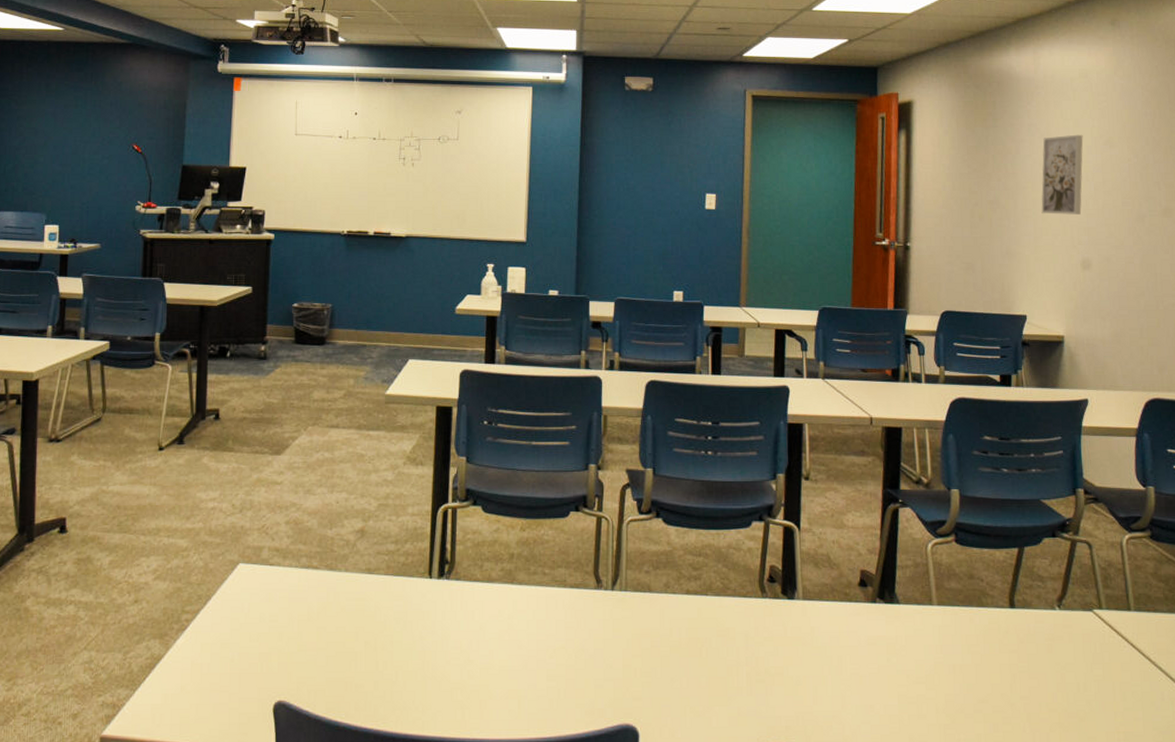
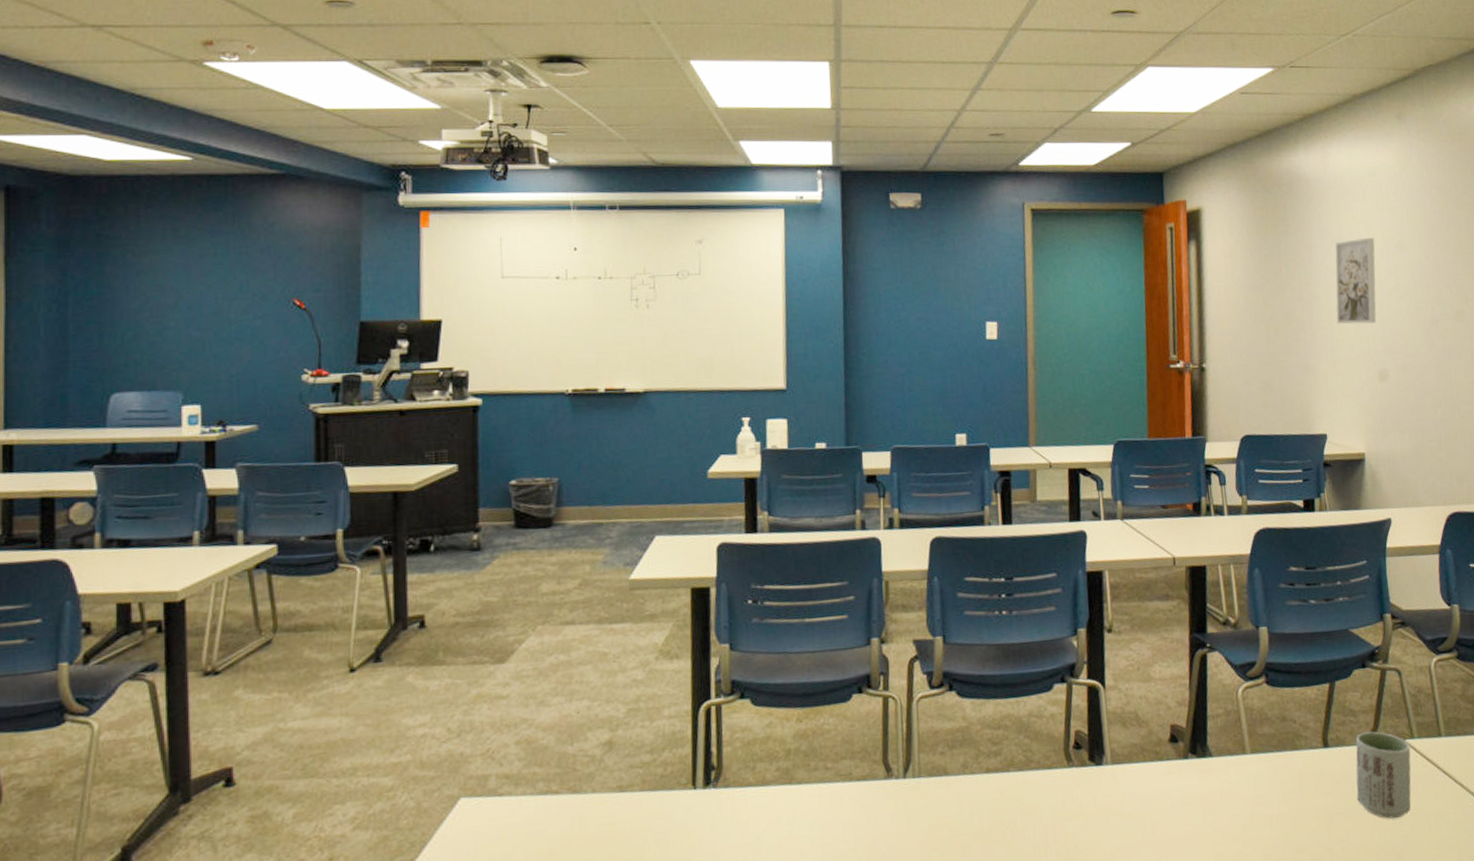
cup: none [1041,598,1098,684] -> present [1356,731,1412,819]

